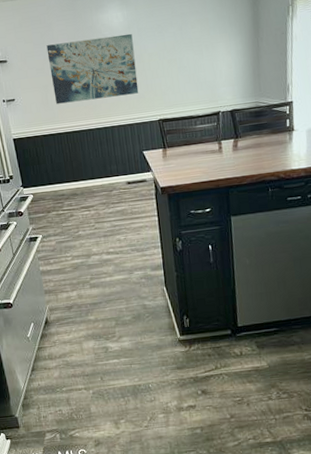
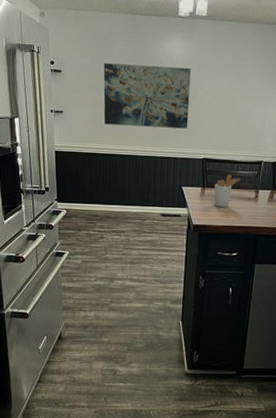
utensil holder: none [175,130,201,165] -> present [214,174,241,207]

